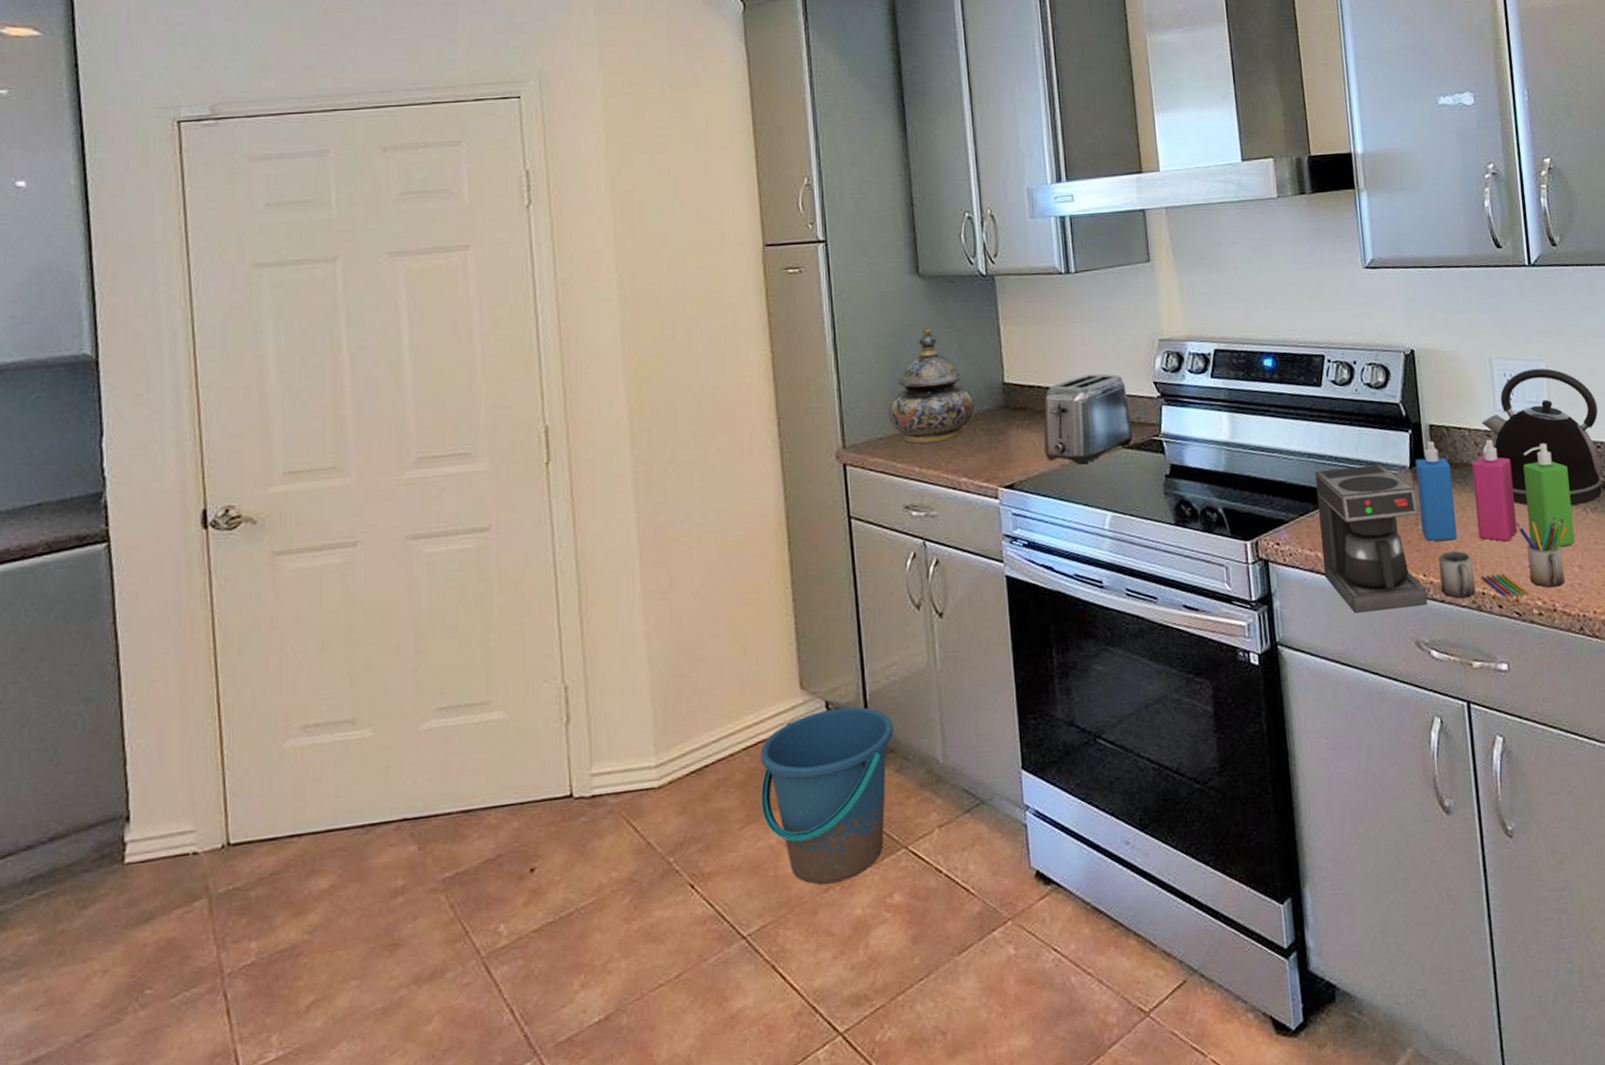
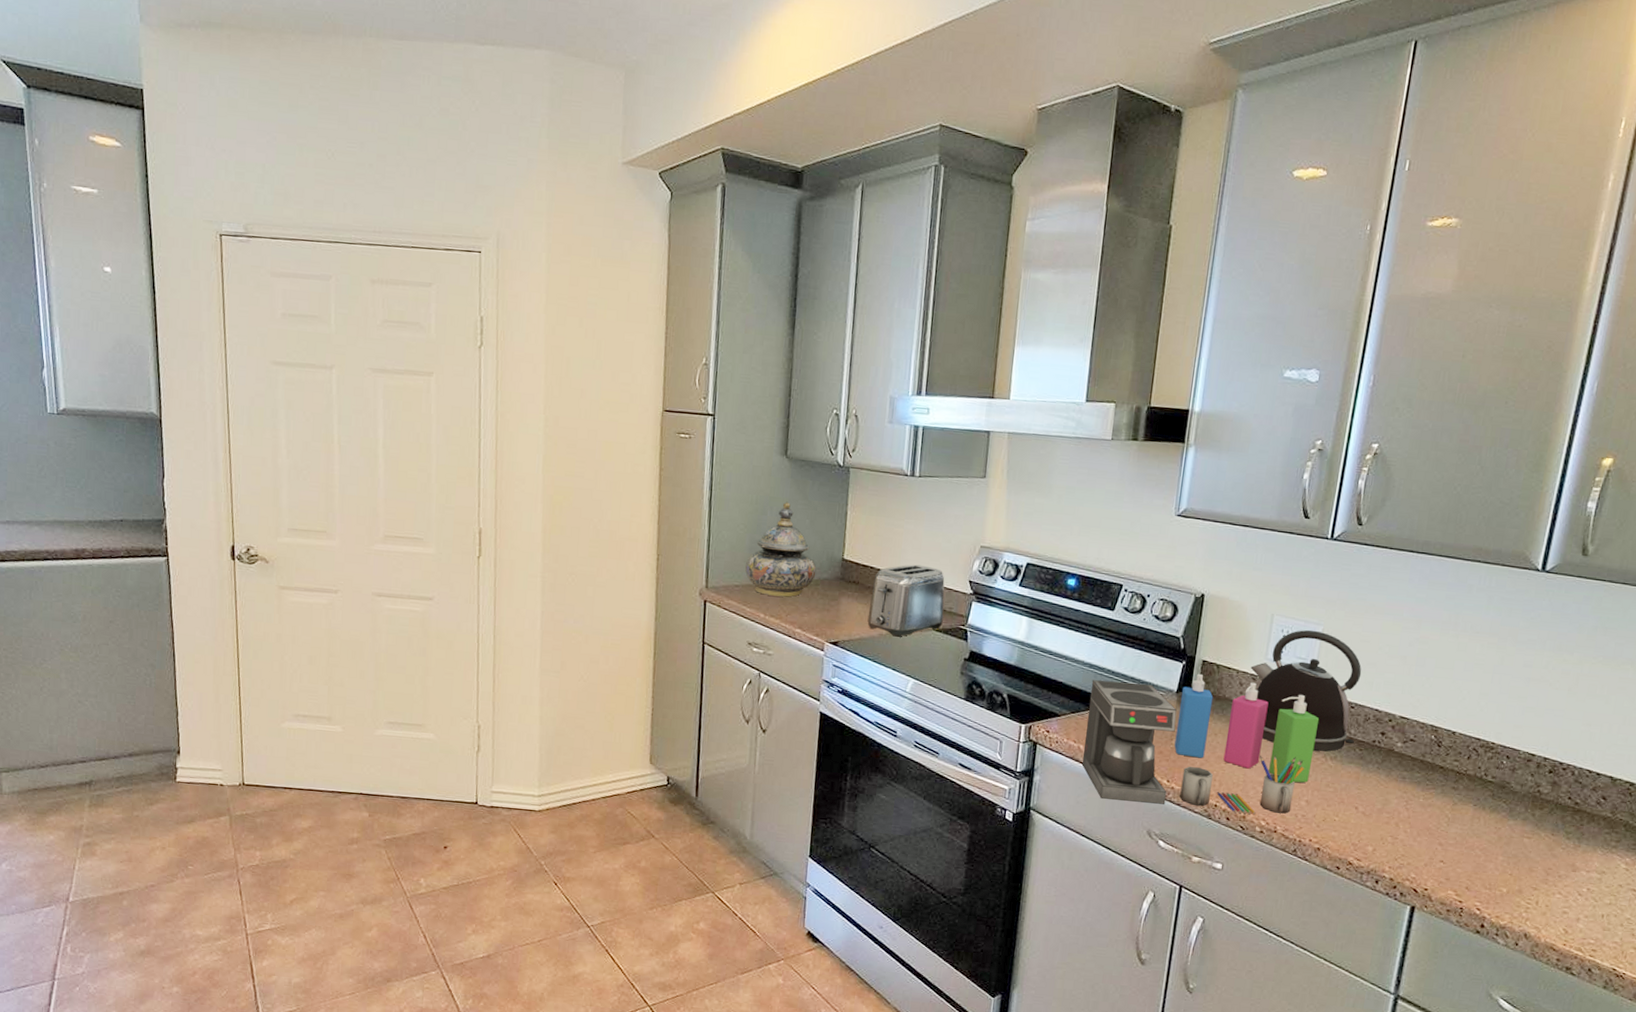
bucket: present [760,706,894,884] -> none [610,782,716,905]

